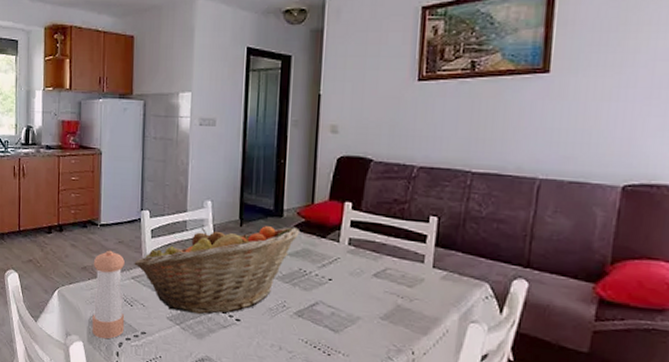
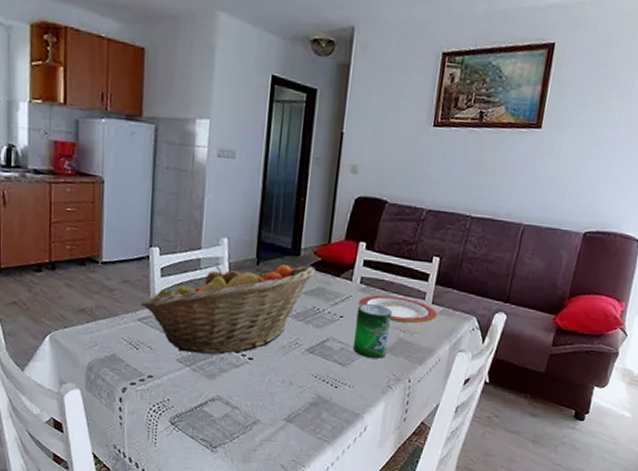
pepper shaker: present [92,250,125,339] -> none [91,290,130,385]
beverage can: none [344,265,386,326] -> present [352,303,392,359]
plate: none [347,257,441,289] -> present [358,295,438,324]

